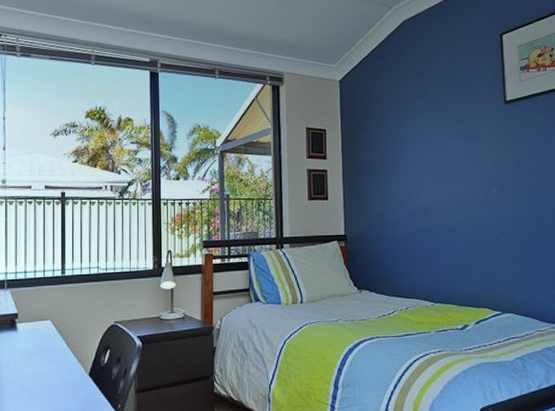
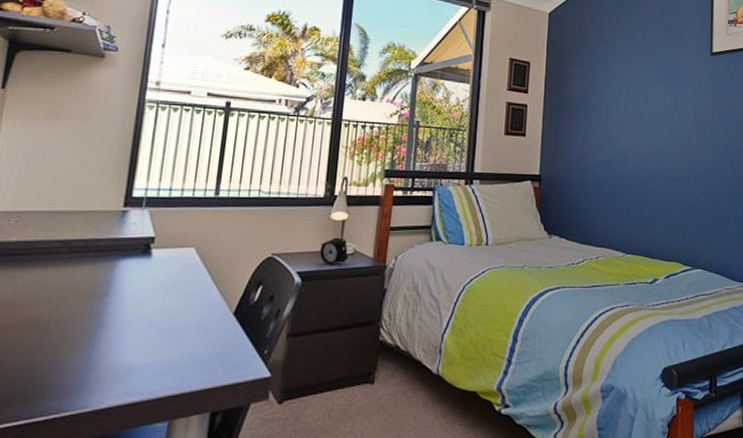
alarm clock: none [154,304,179,328] -> present [319,237,348,264]

